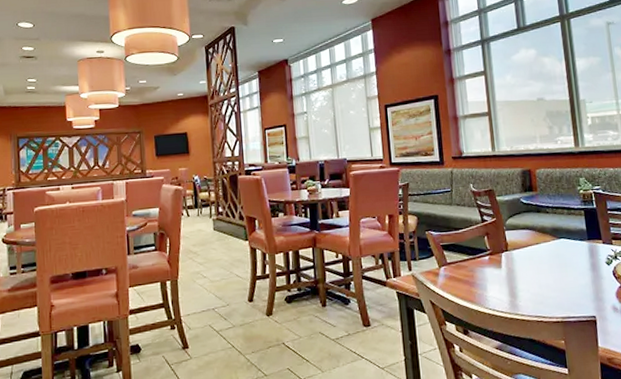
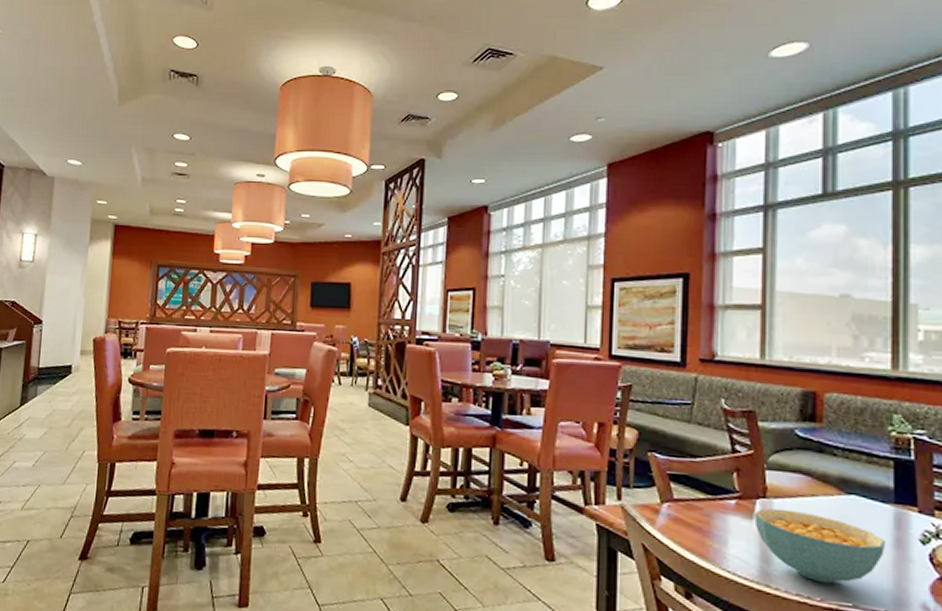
cereal bowl: none [502,256,586,305] -> present [754,508,886,584]

